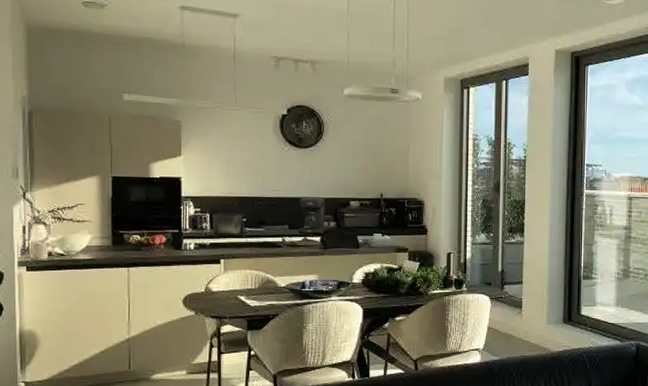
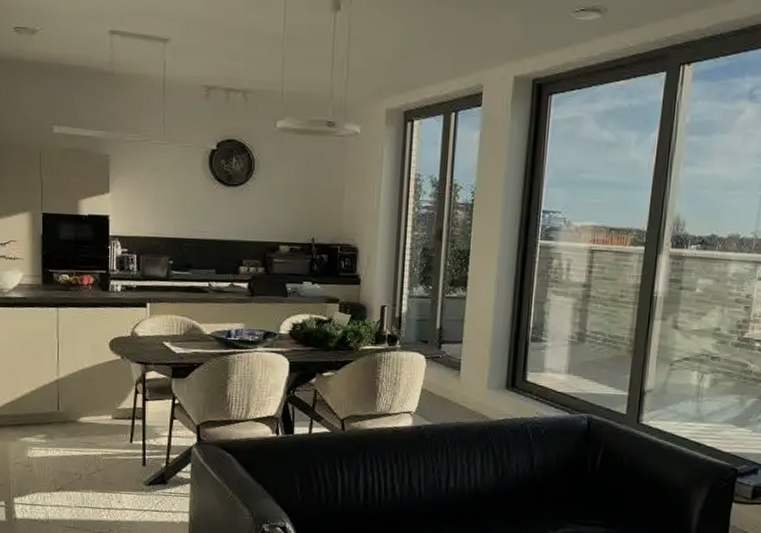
coffee maker: present [298,197,326,234] -> none [225,239,254,280]

